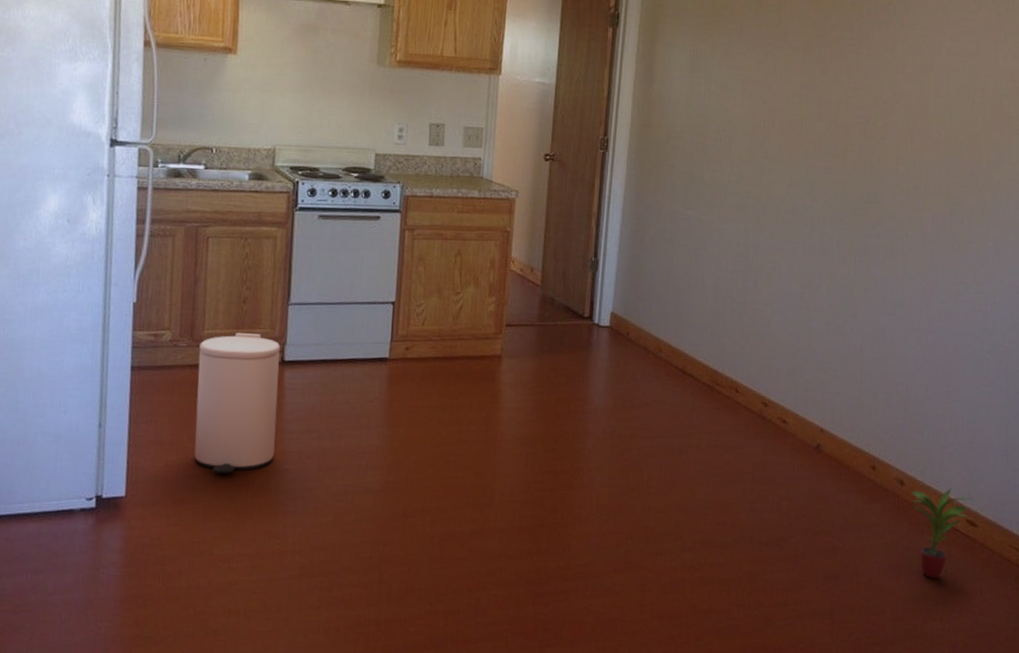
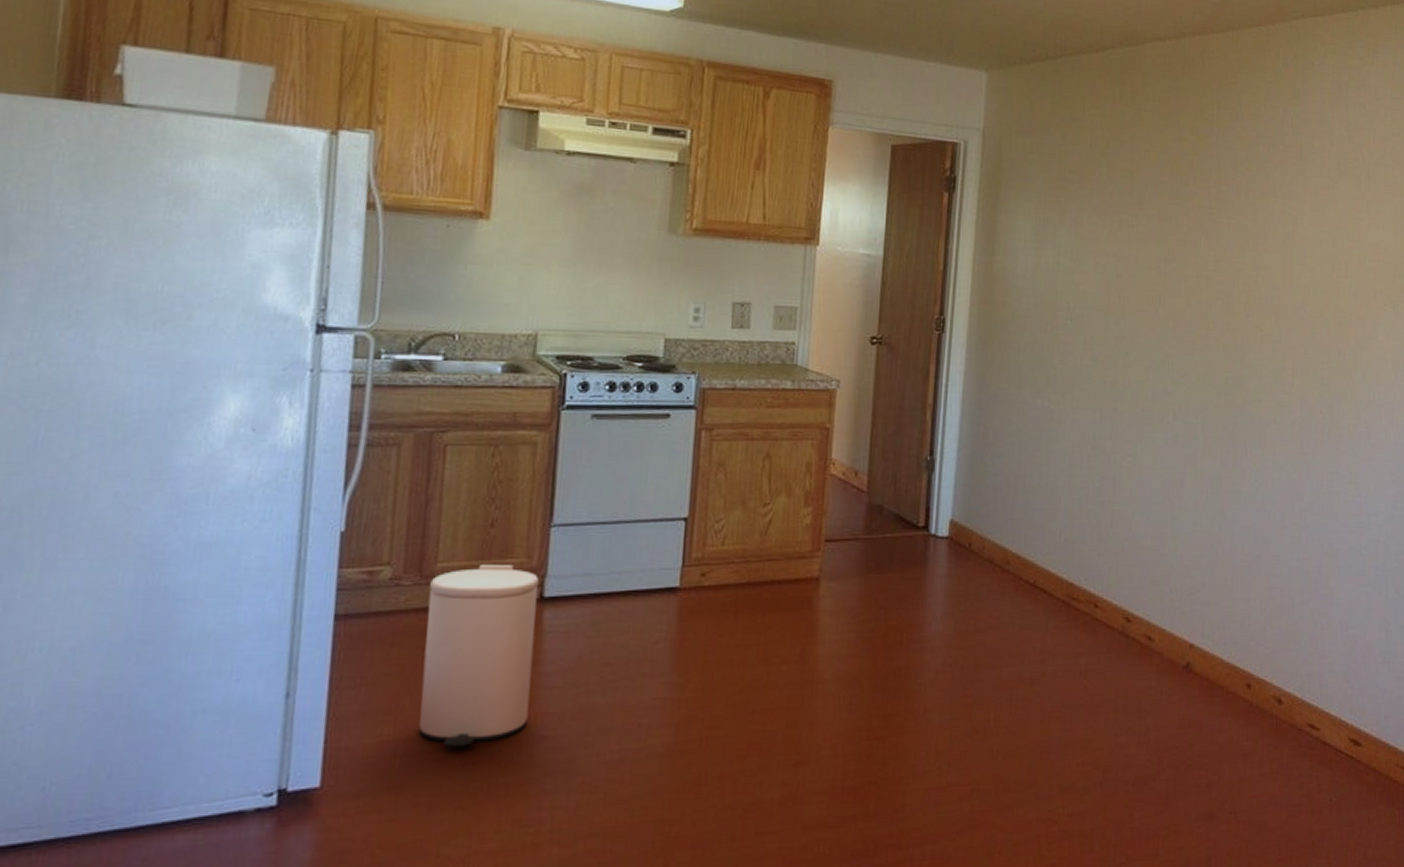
potted plant: present [910,488,973,579] -> none [1289,703,1356,810]

